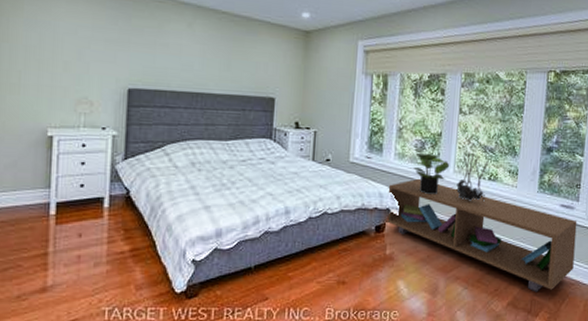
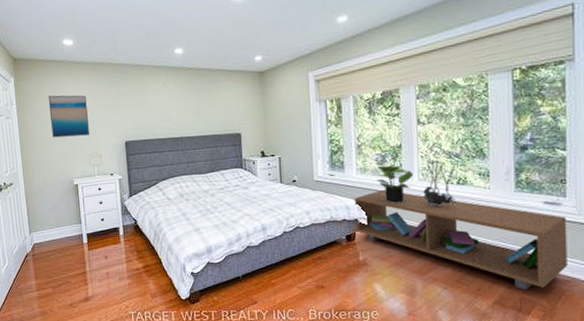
wall art: none [24,14,82,74] -> present [48,95,91,138]

